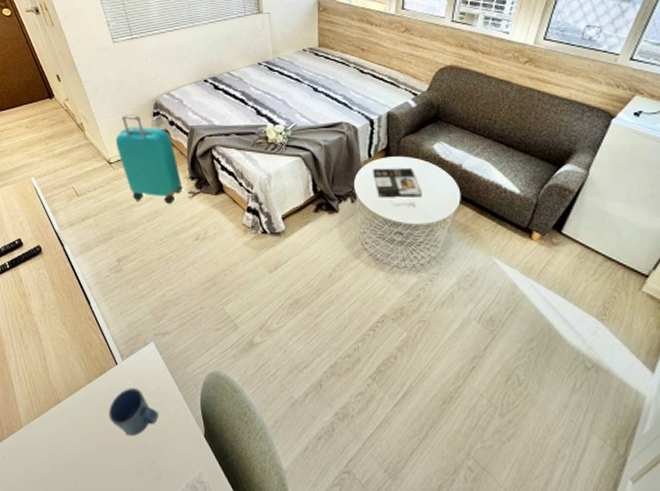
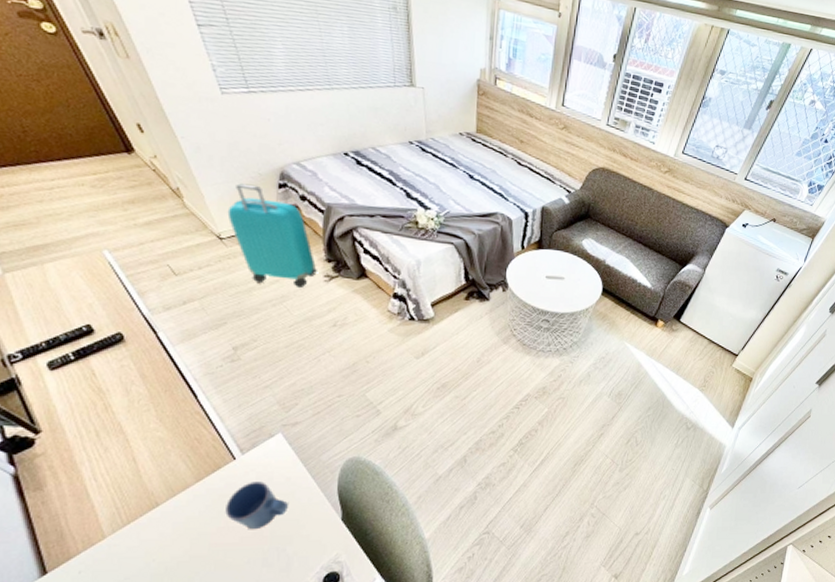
magazine: present [373,168,422,208] -> none [525,259,569,298]

